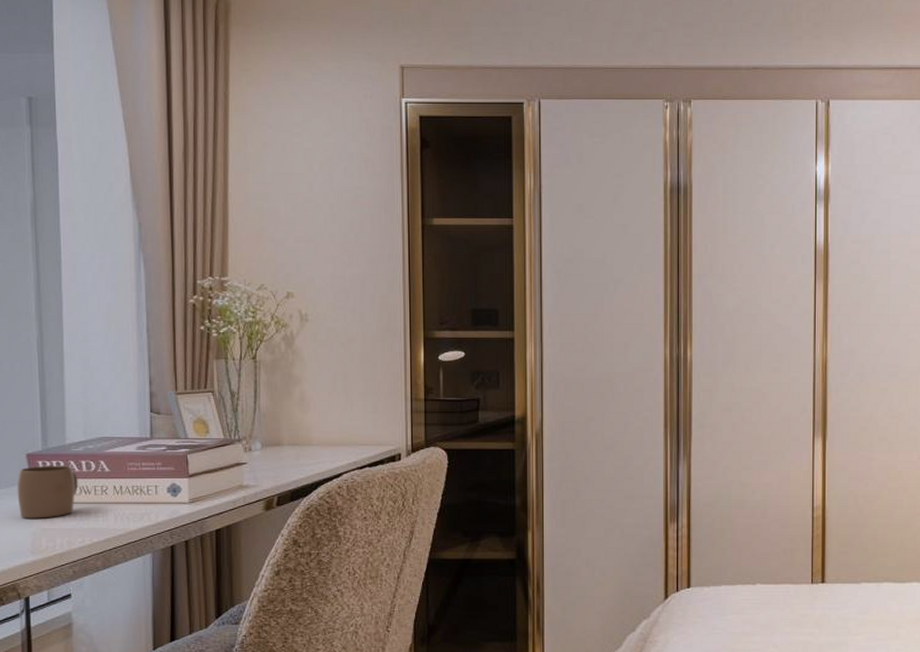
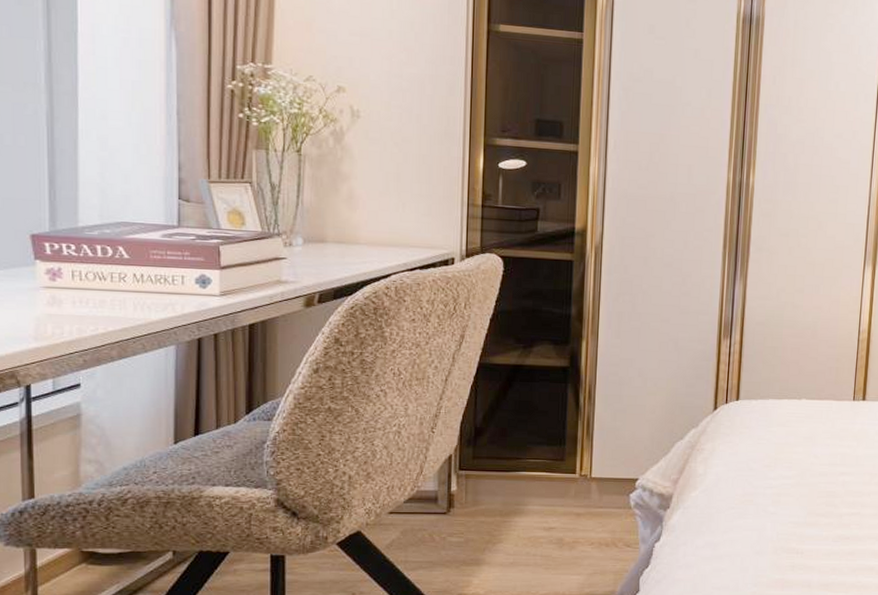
mug: present [17,465,79,518] -> none [18,248,92,304]

